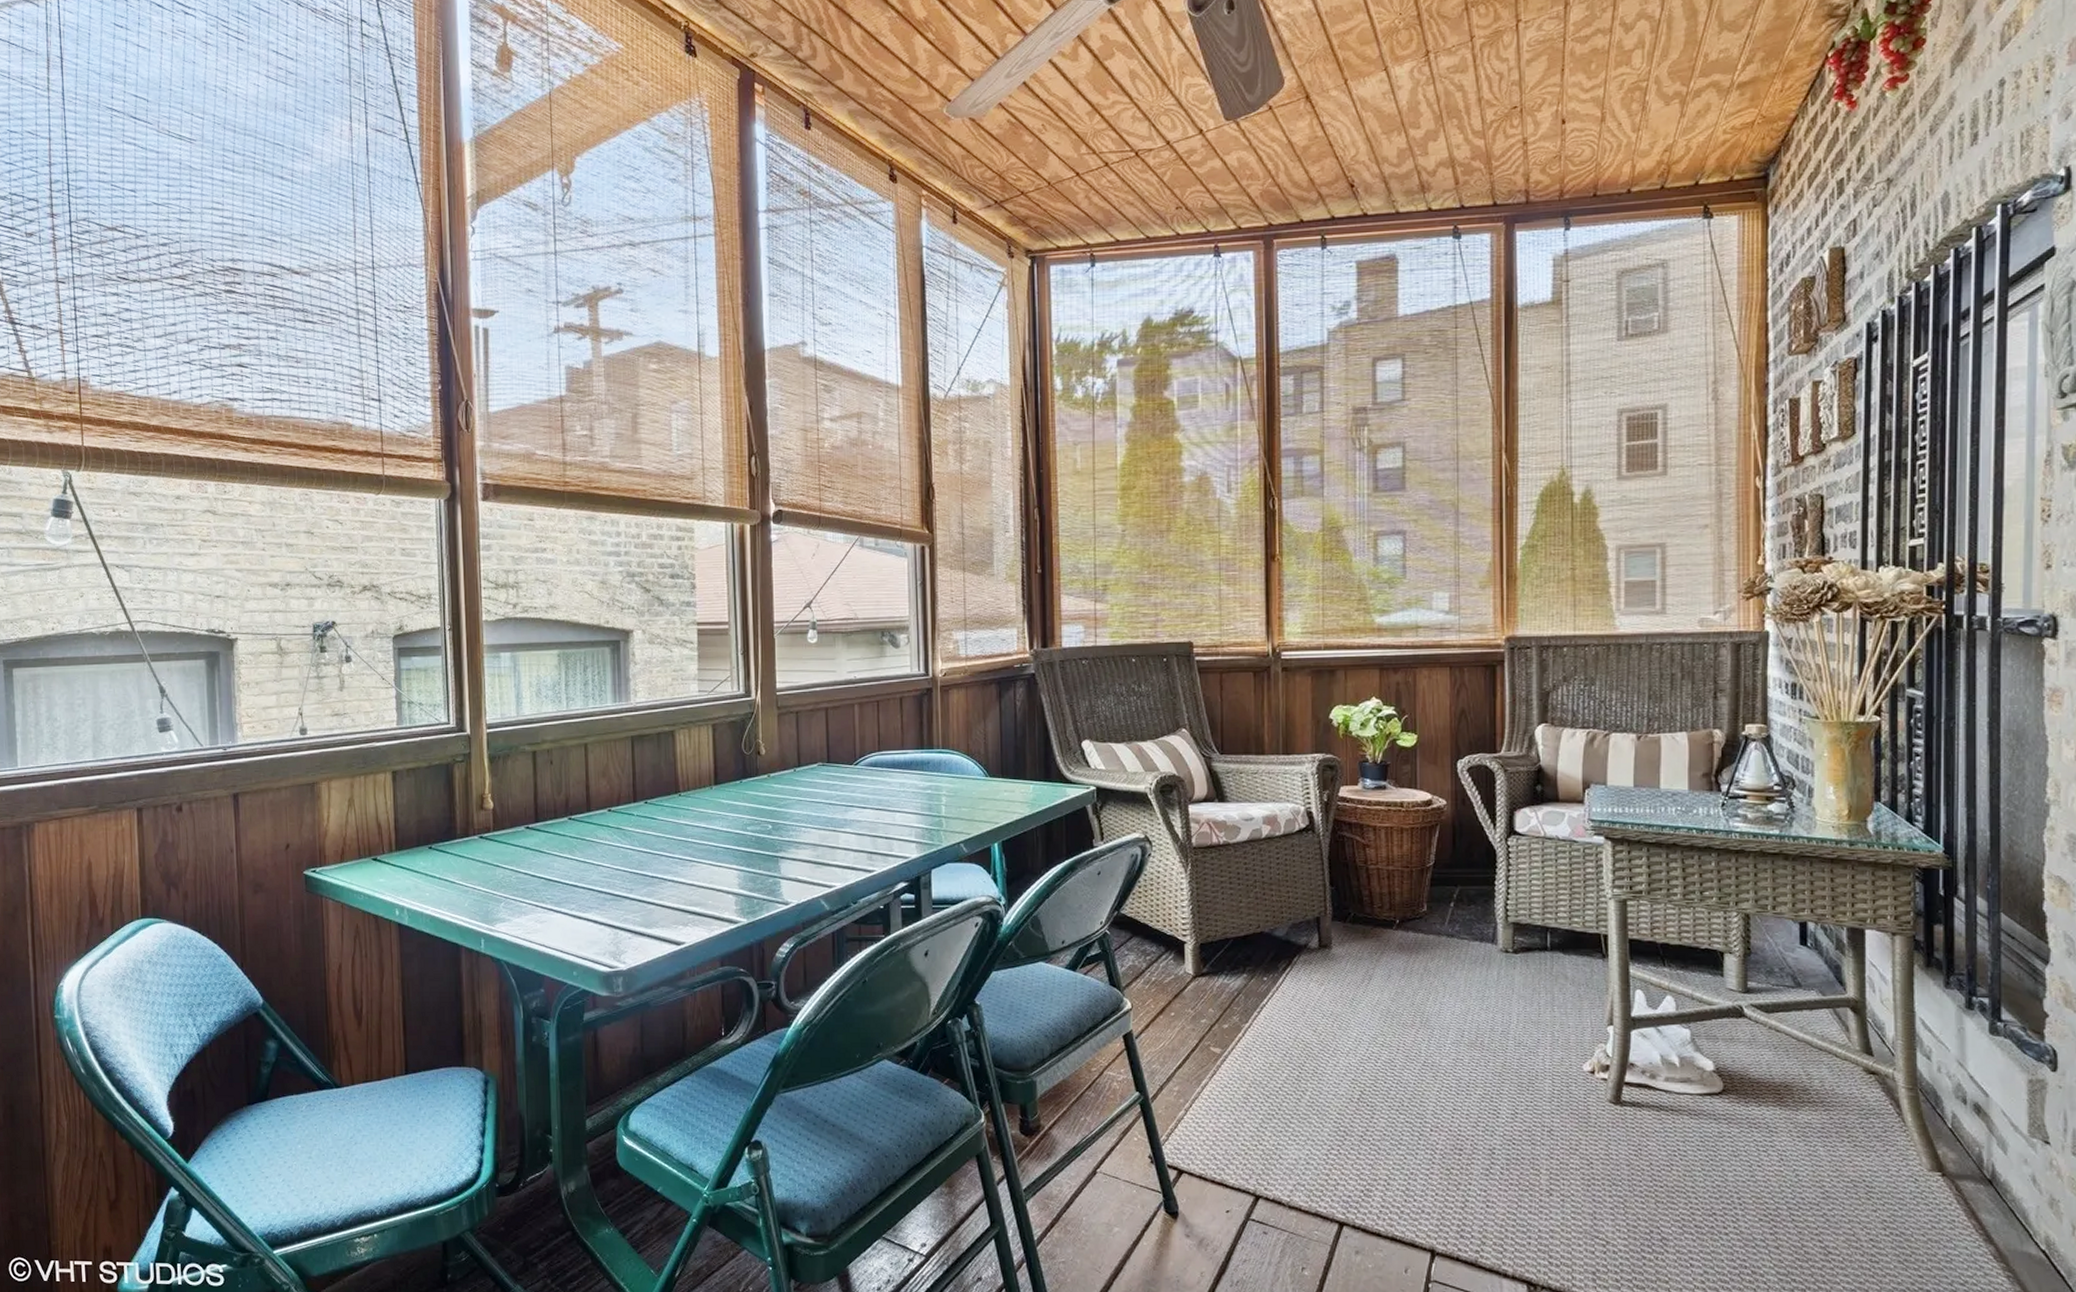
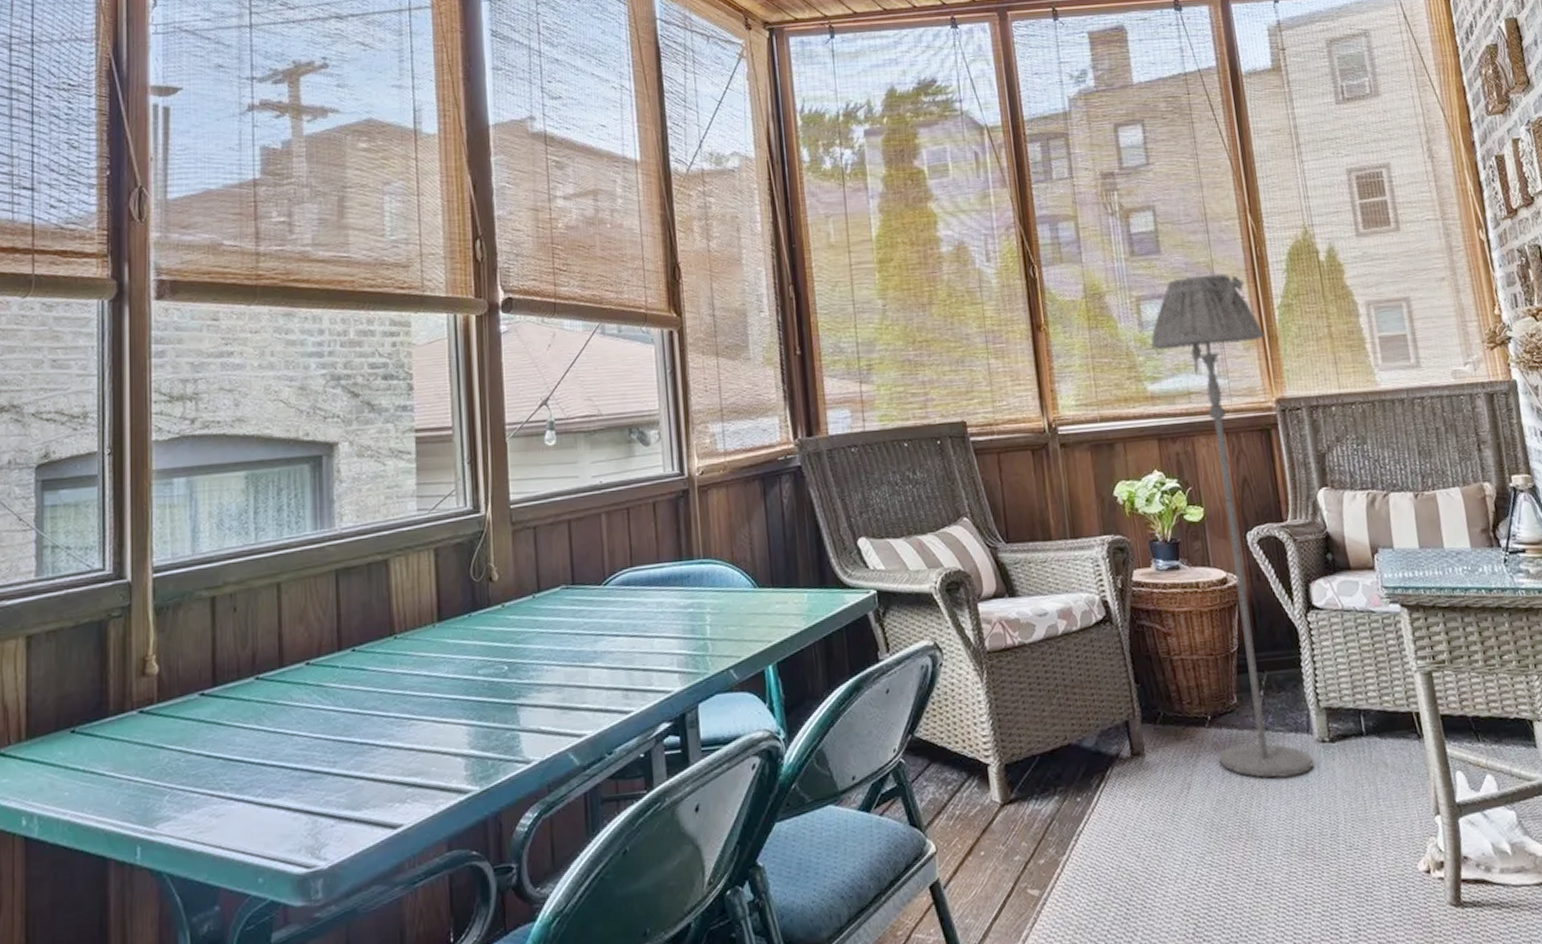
floor lamp: none [1384,512,1503,979] -> present [1150,274,1314,778]

